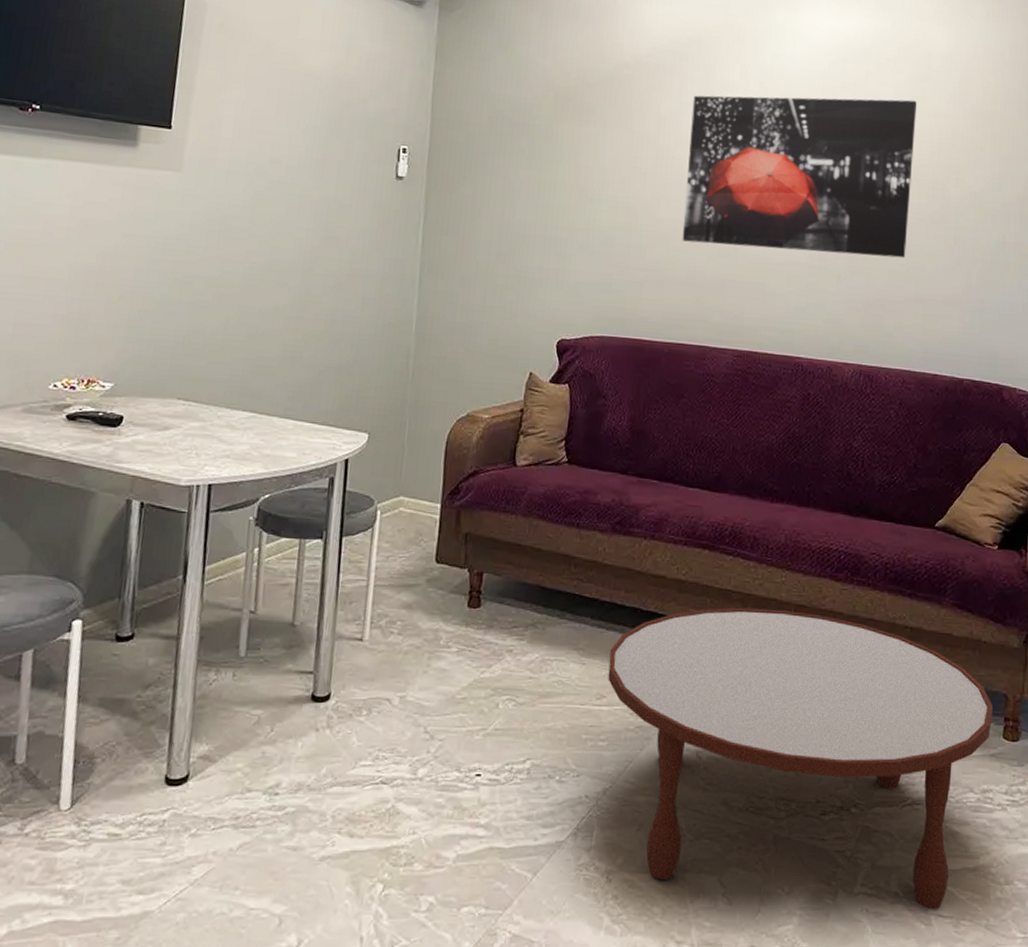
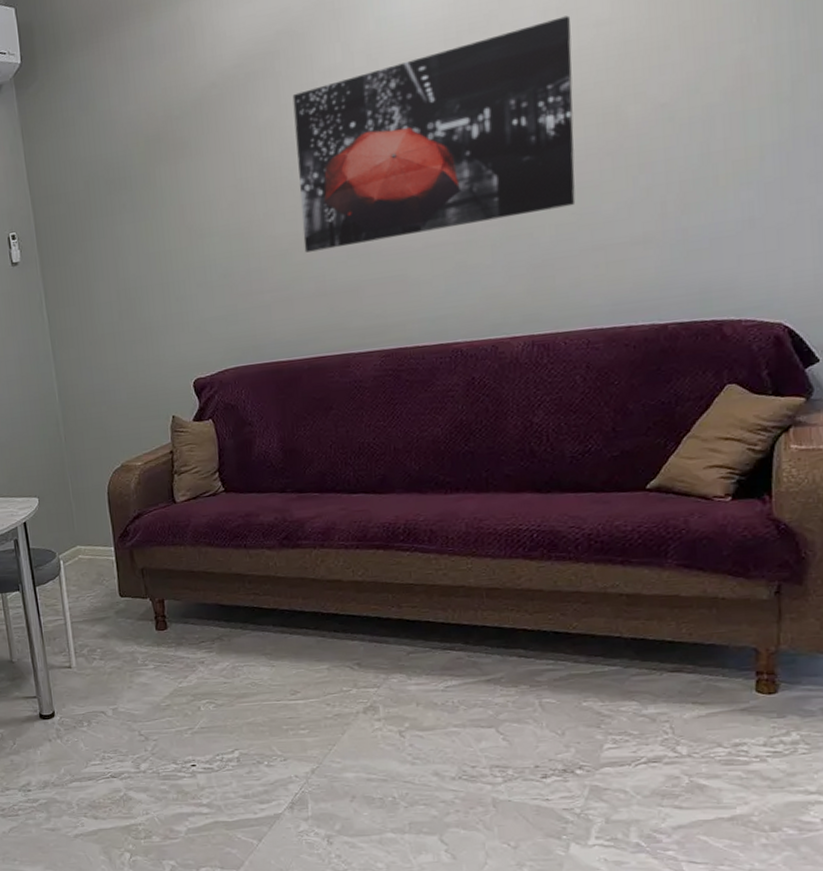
coffee table: present [608,607,994,910] -> none [297,594,741,858]

